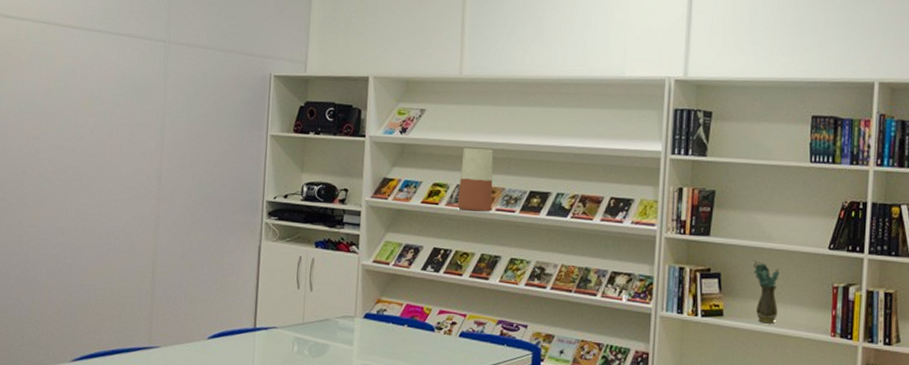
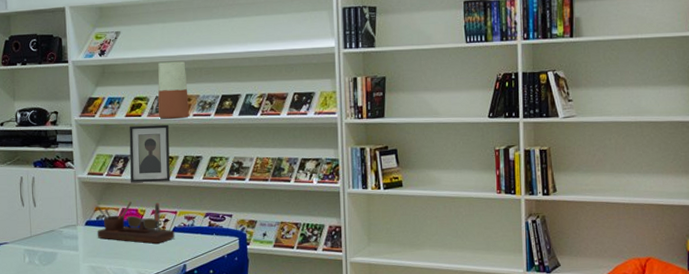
desk organizer: none [375,297,462,348] -> present [97,201,175,244]
picture frame: none [418,214,468,281] -> present [129,124,171,183]
vase: present [753,260,780,324] -> none [425,135,450,189]

